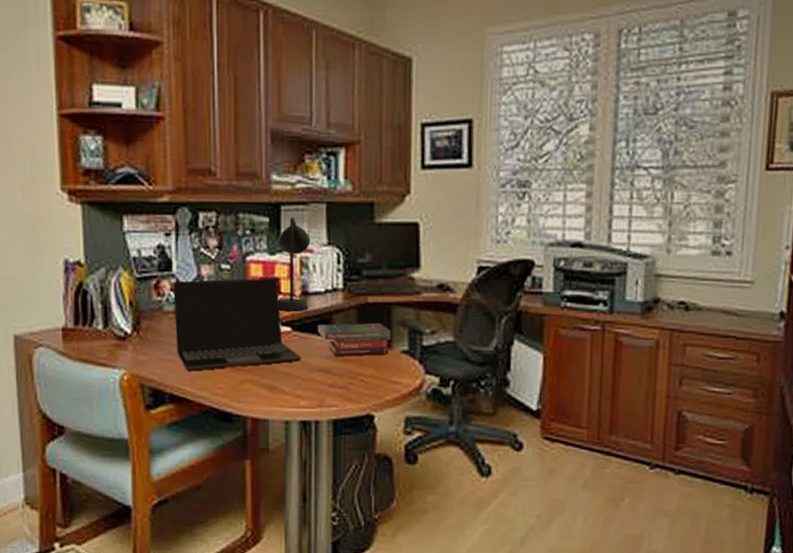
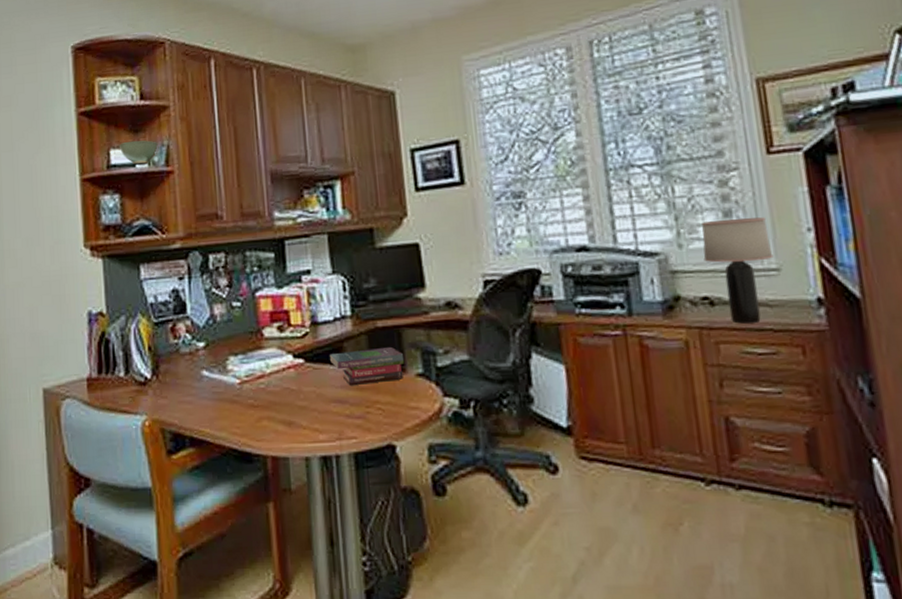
bowl: none [103,77,150,107] -> present [118,140,160,166]
laptop: present [173,278,302,371] -> none [188,311,317,412]
desk lamp: present [277,217,311,311] -> none [285,250,320,343]
table lamp: none [687,229,751,331] -> present [702,217,773,325]

